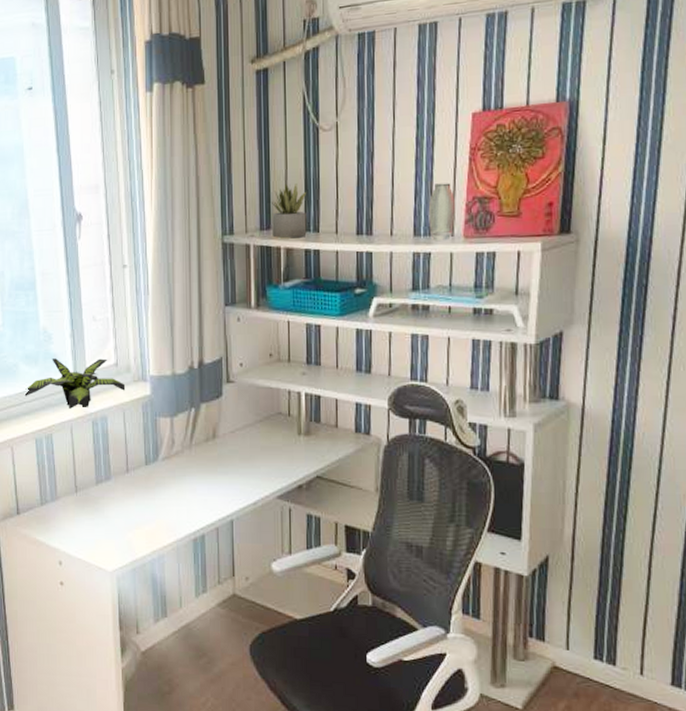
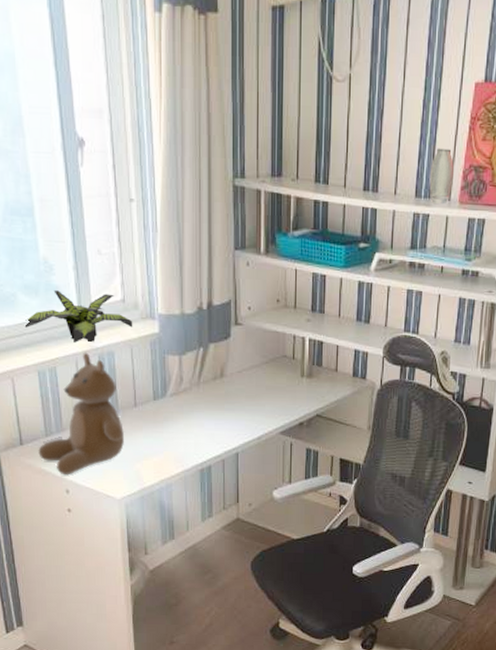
teddy bear: none [34,418,116,546] -> present [38,352,124,476]
succulent plant: present [272,183,307,238] -> none [283,131,319,188]

